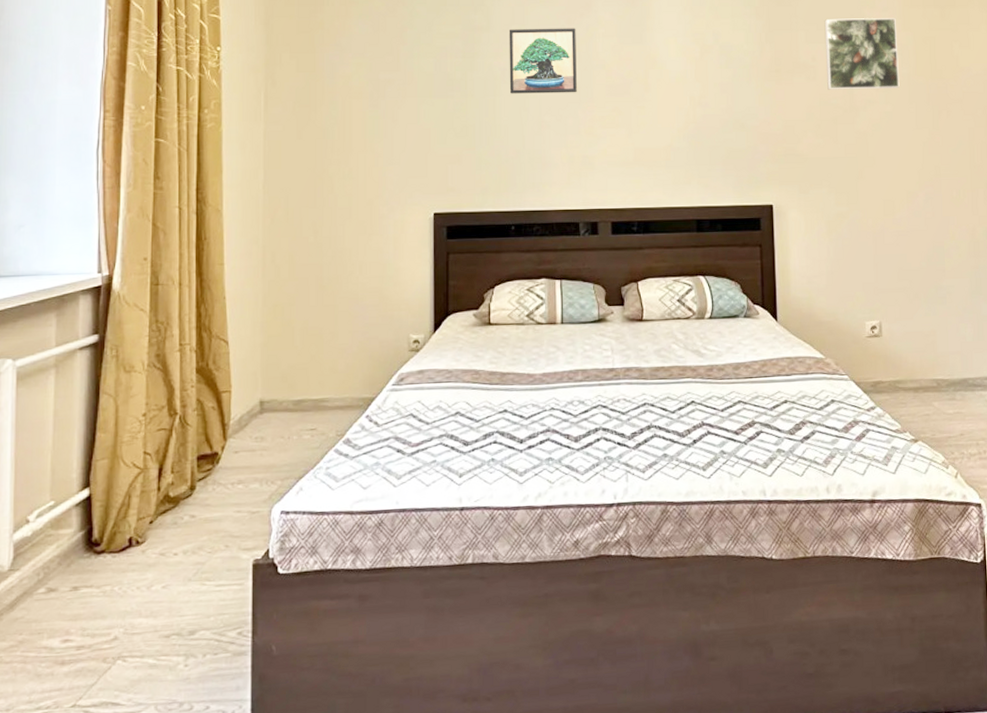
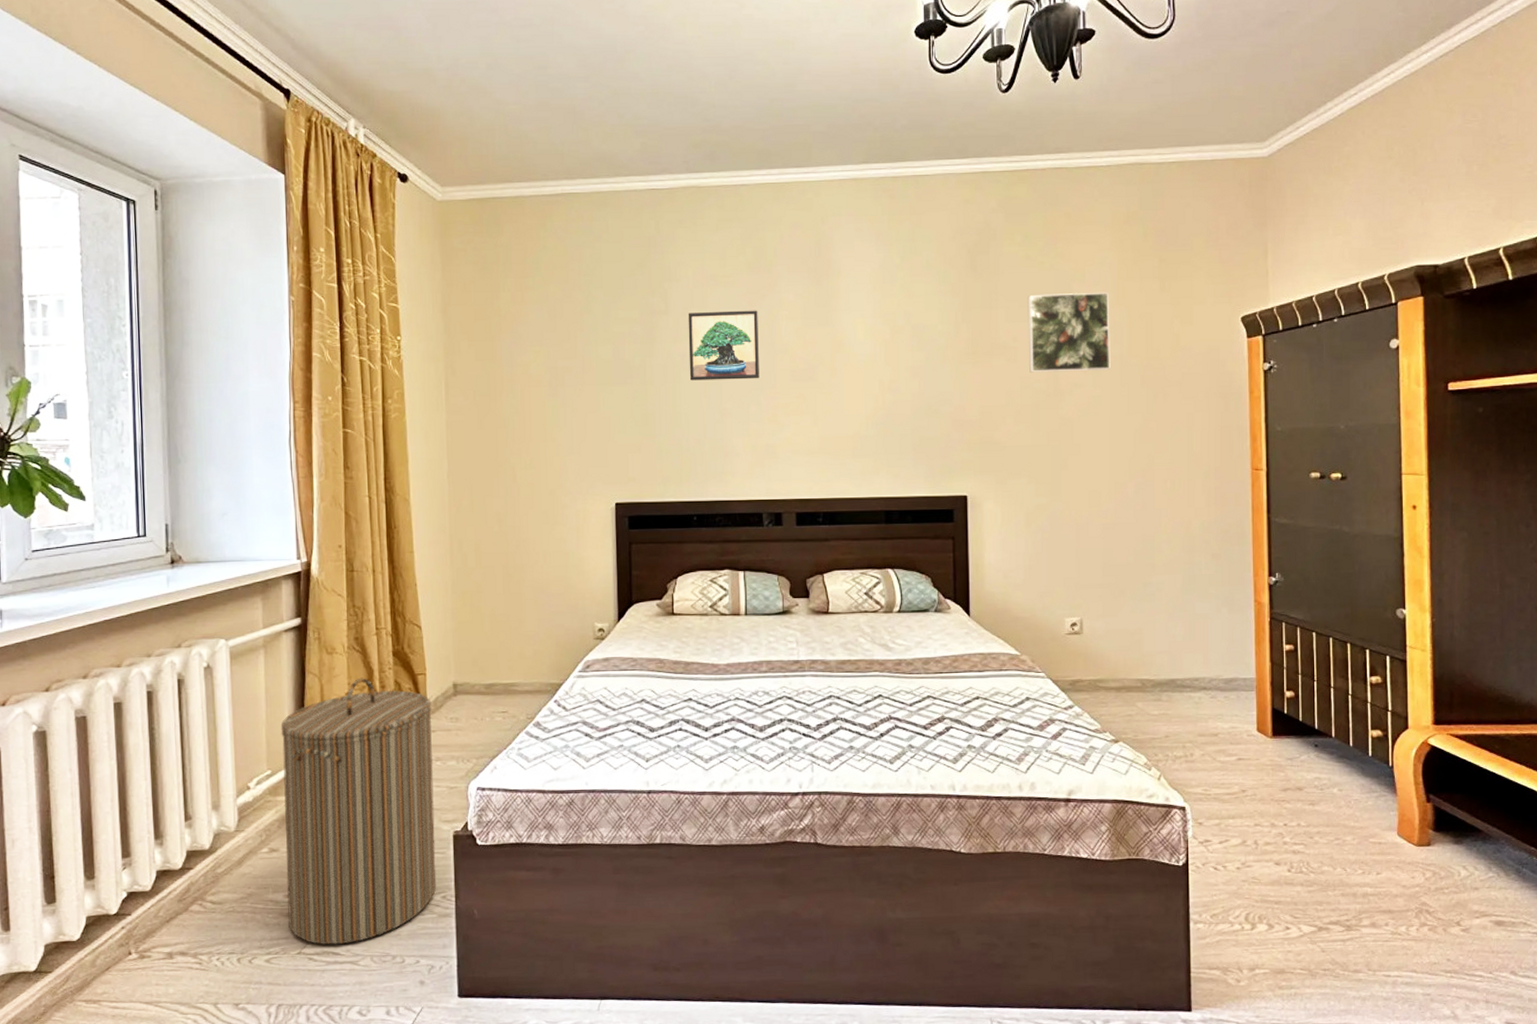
laundry hamper: none [62,396,236,695] -> present [280,677,437,945]

